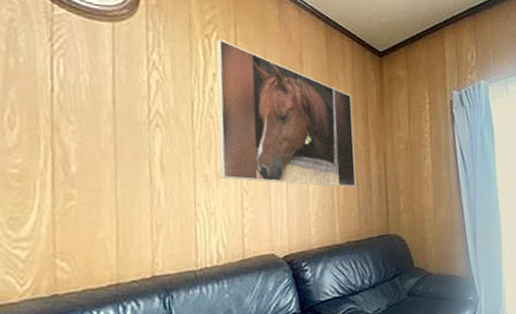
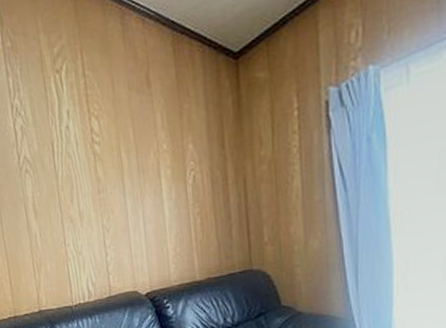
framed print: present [216,39,356,188] -> none [66,71,214,220]

